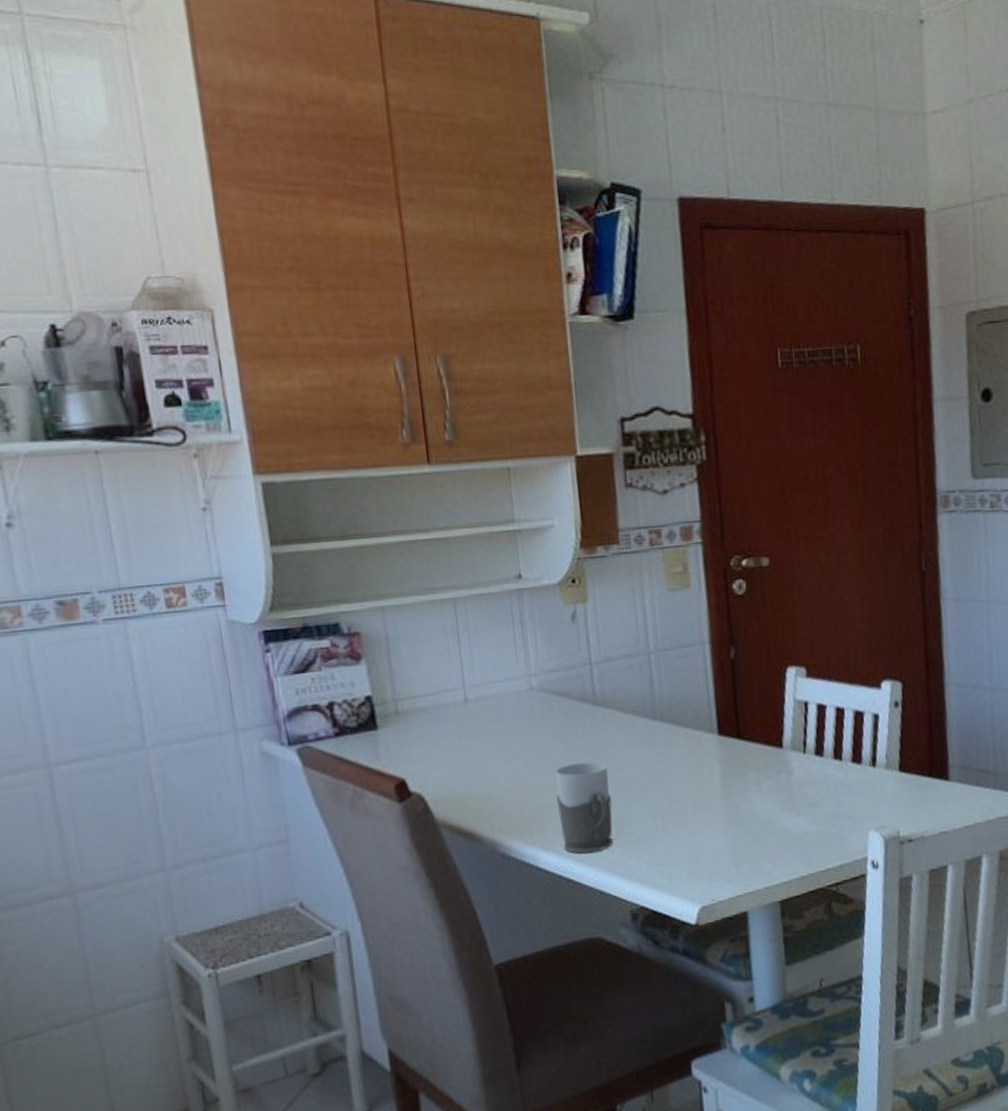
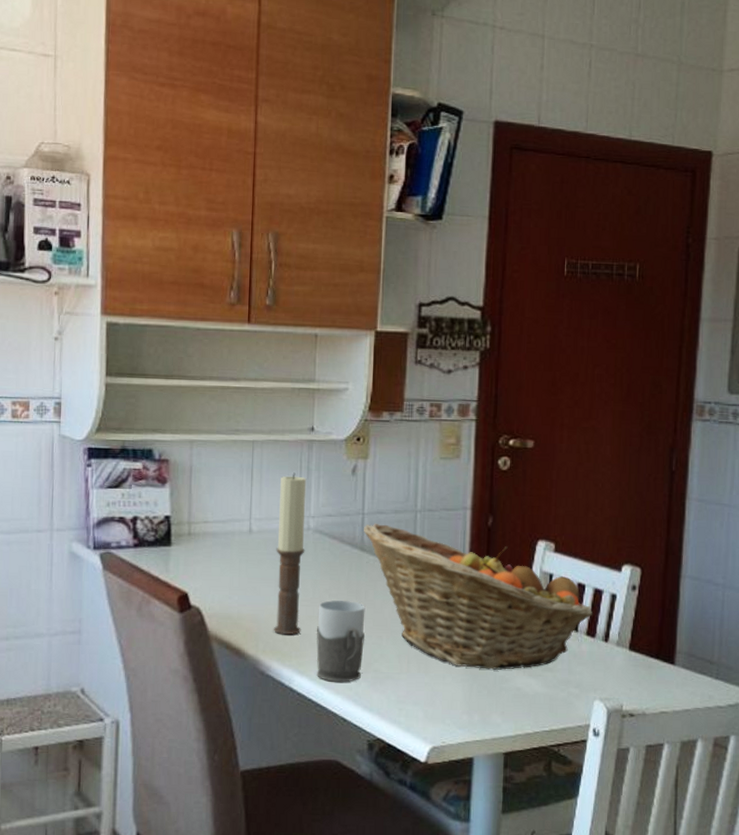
candle: none [492,628,540,810] -> present [273,472,307,634]
fruit basket: none [593,672,857,816] -> present [364,523,594,670]

